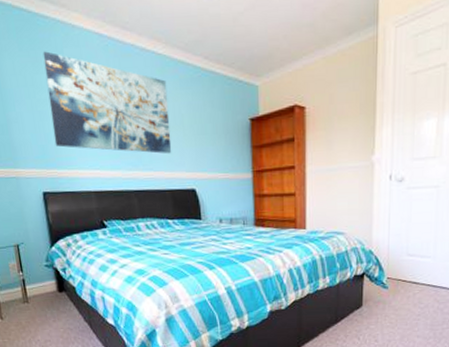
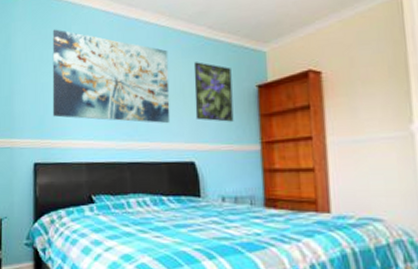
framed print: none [191,94,229,153] -> present [193,62,234,122]

